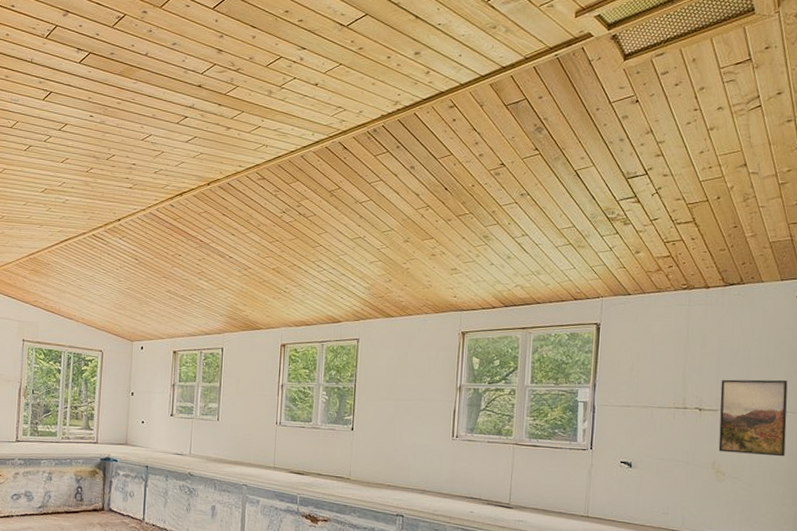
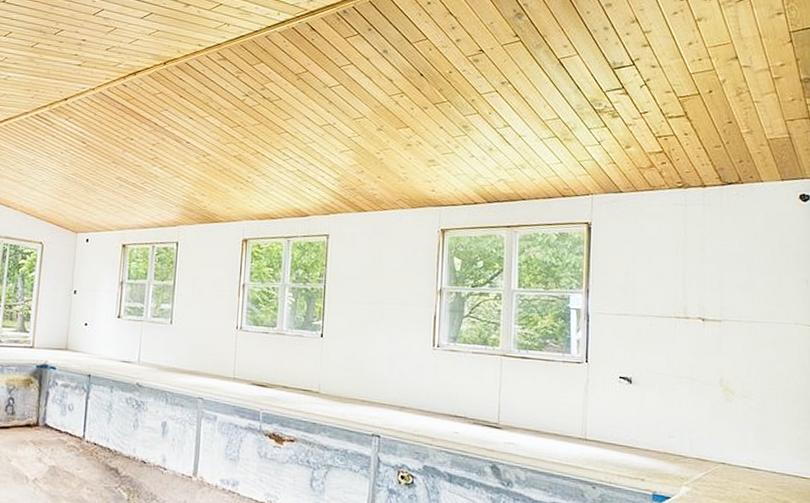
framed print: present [718,379,788,457] -> none [724,286,798,374]

